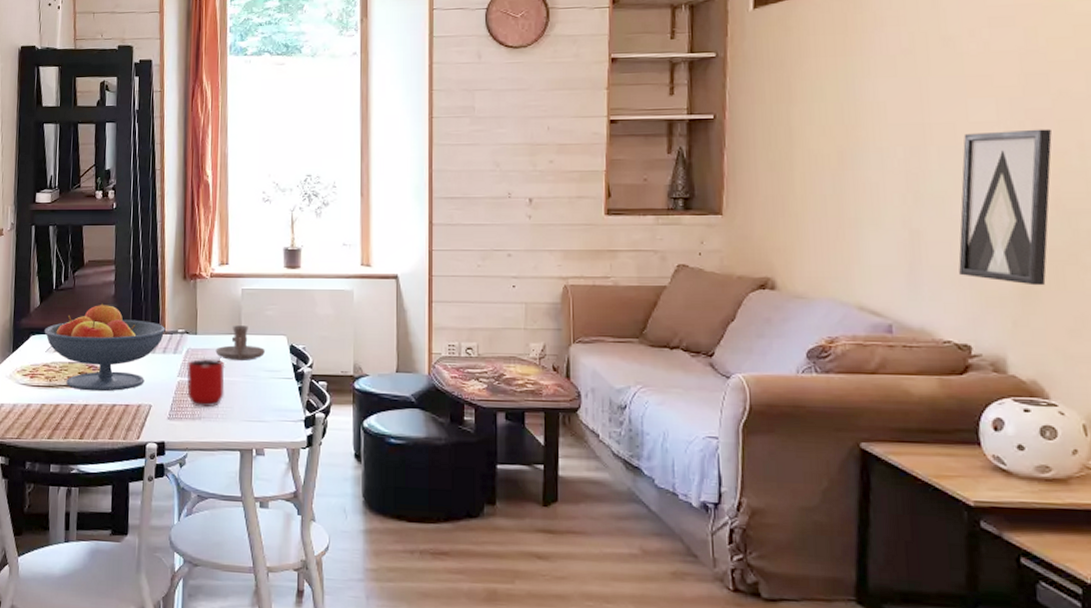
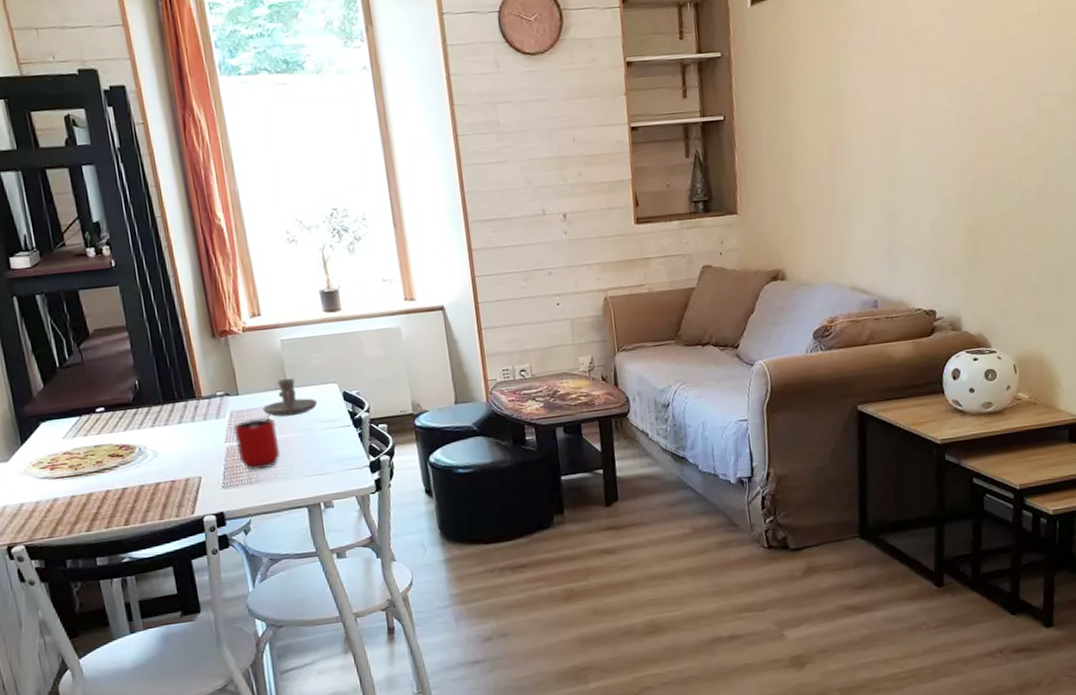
fruit bowl: present [44,304,166,392] -> none [55,376,202,474]
wall art: present [958,129,1052,286] -> none [925,112,991,253]

